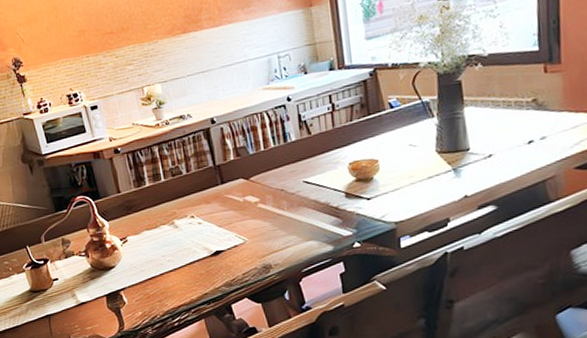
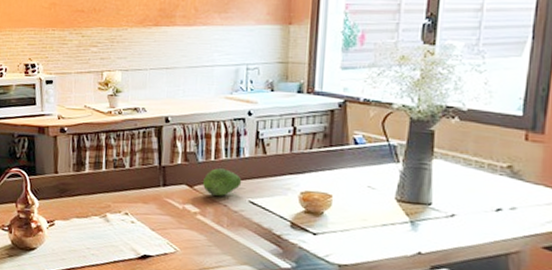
fruit: none [257,156,294,183] -> present [202,168,242,196]

